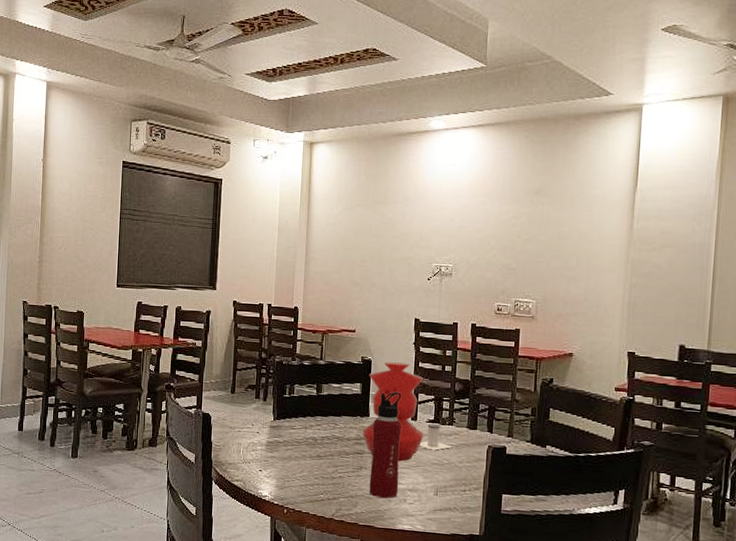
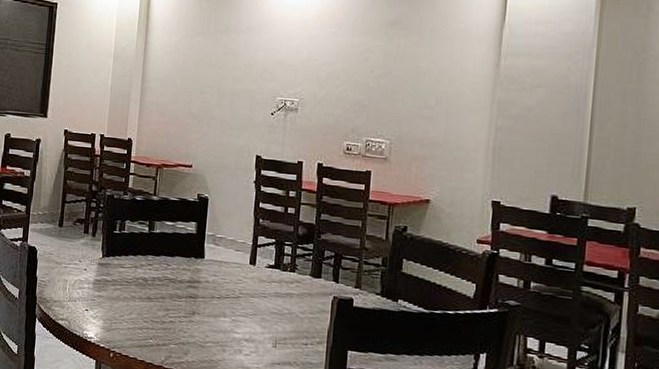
vase: present [363,362,423,462] -> none [197,200,264,309]
water bottle: present [369,392,402,498] -> none [201,233,240,348]
salt shaker: present [419,423,453,451] -> none [257,269,294,299]

